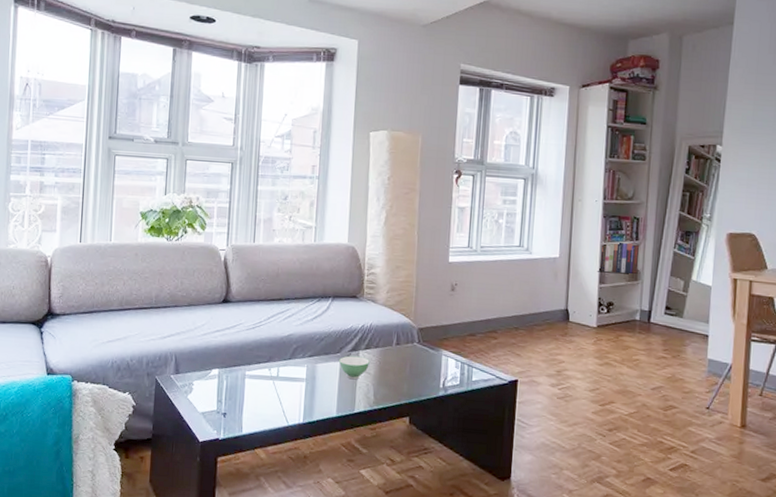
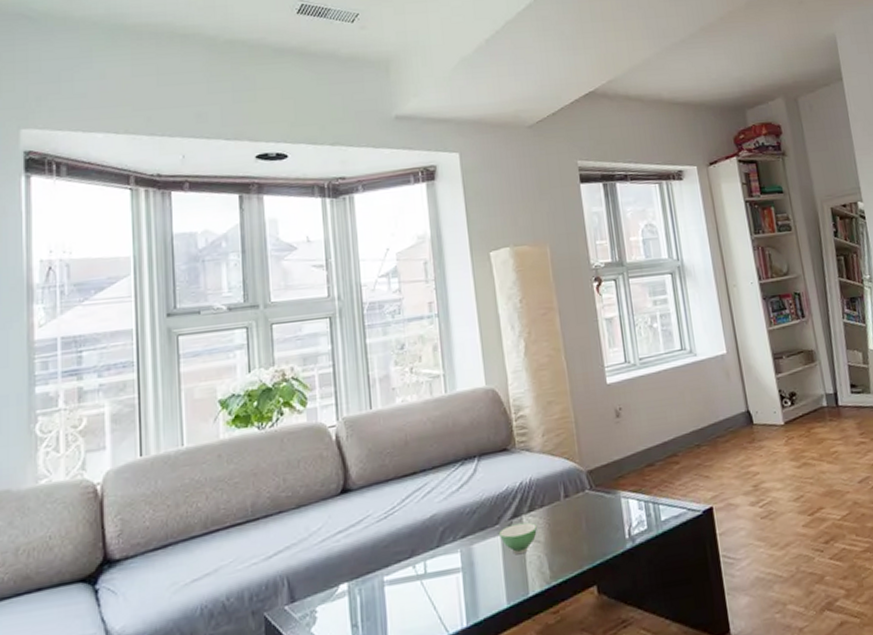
books: present [599,242,640,274] -> none [769,321,813,361]

